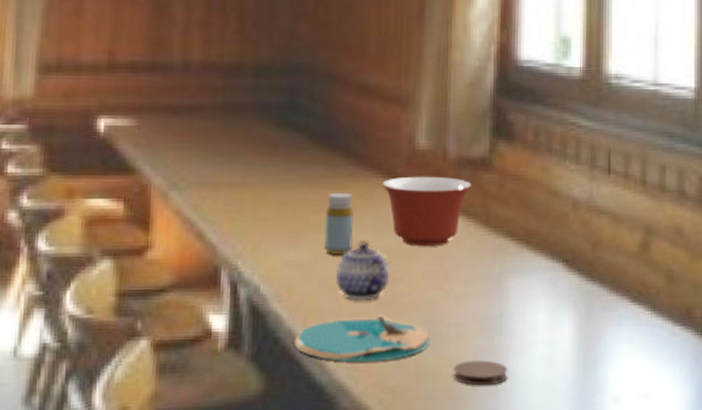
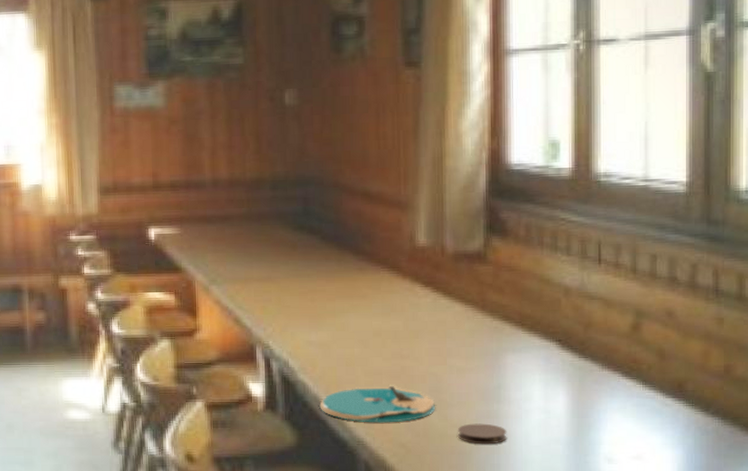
bottle: present [324,192,354,257] -> none [340,284,366,338]
teapot: present [335,242,390,300] -> none [351,325,398,373]
mixing bowl: present [382,176,472,247] -> none [388,269,469,329]

